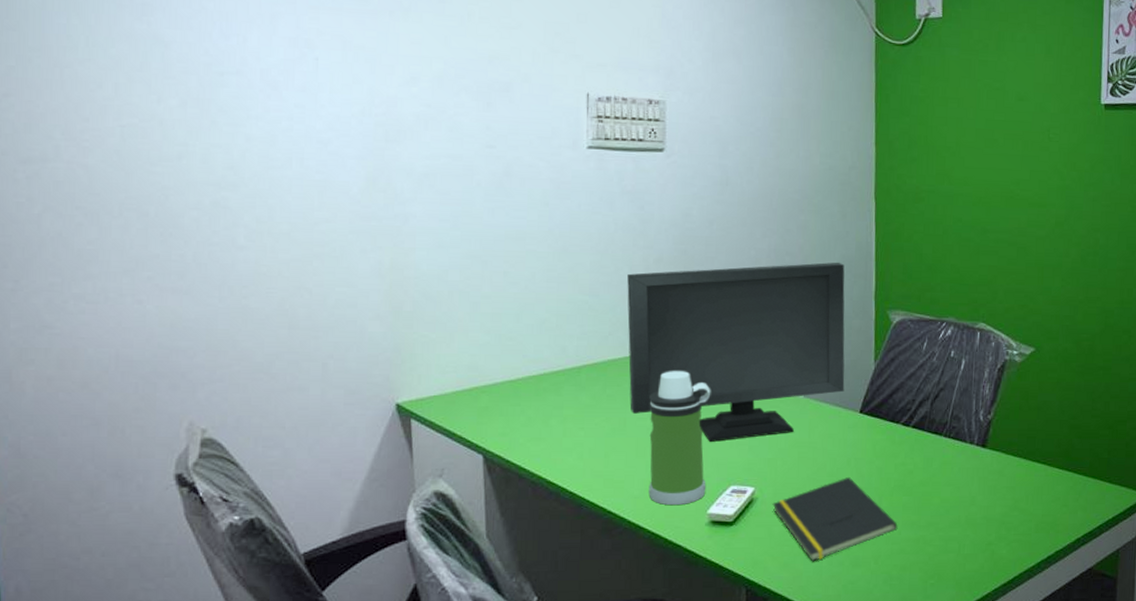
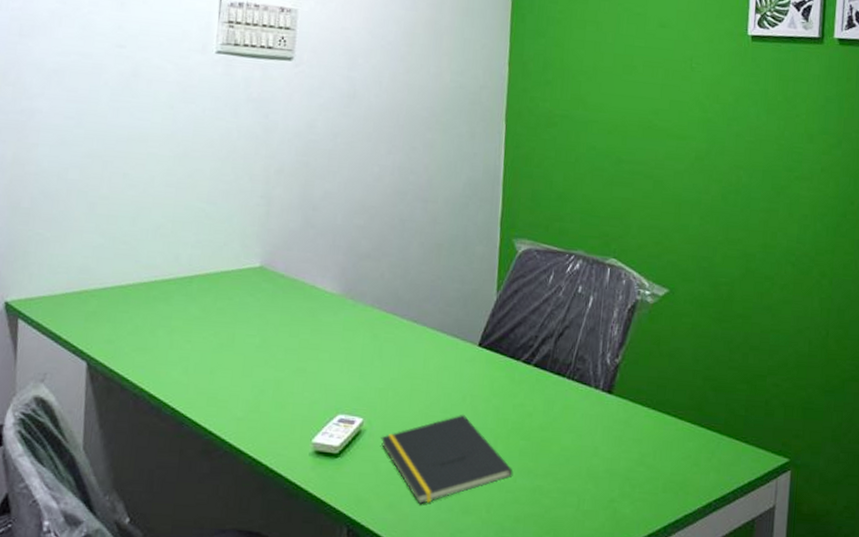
computer monitor: present [627,262,845,442] -> none [239,183,471,366]
water bottle: present [648,371,711,506] -> none [252,287,325,431]

